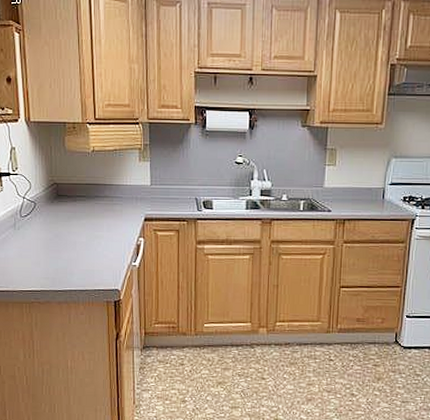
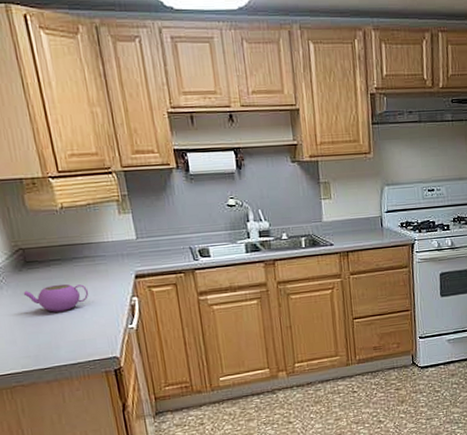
teapot: none [51,218,103,243] -> present [23,283,88,312]

